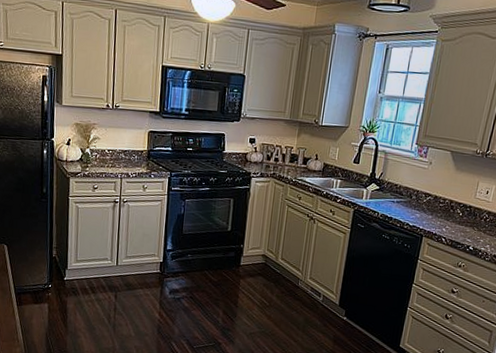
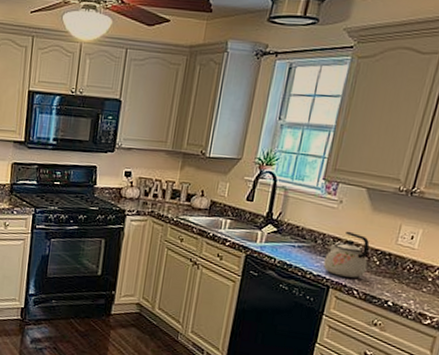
kettle: none [417,188,454,228] -> present [323,231,370,278]

